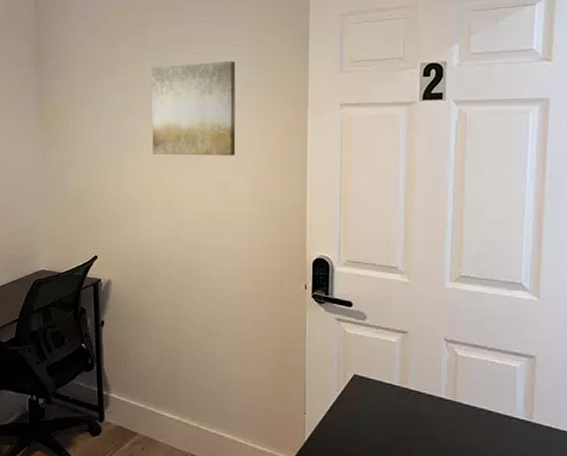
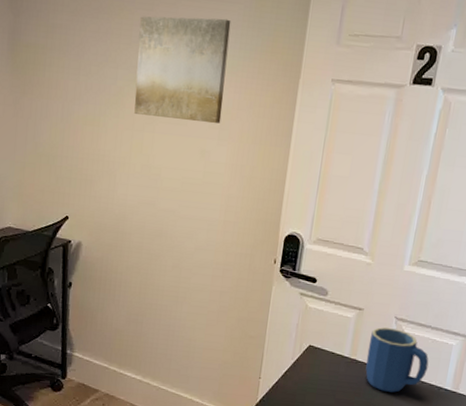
mug: none [419,351,492,425] -> present [365,327,429,393]

